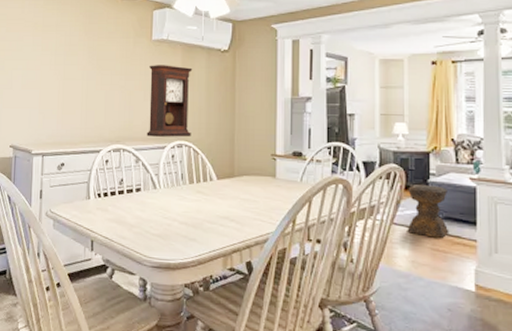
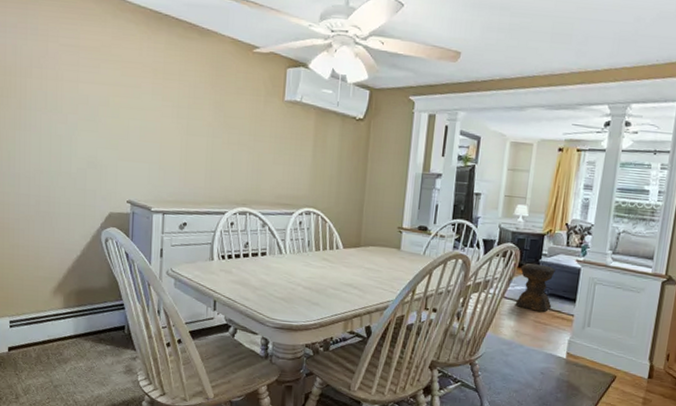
pendulum clock: present [146,65,193,137] -> none [274,127,326,205]

